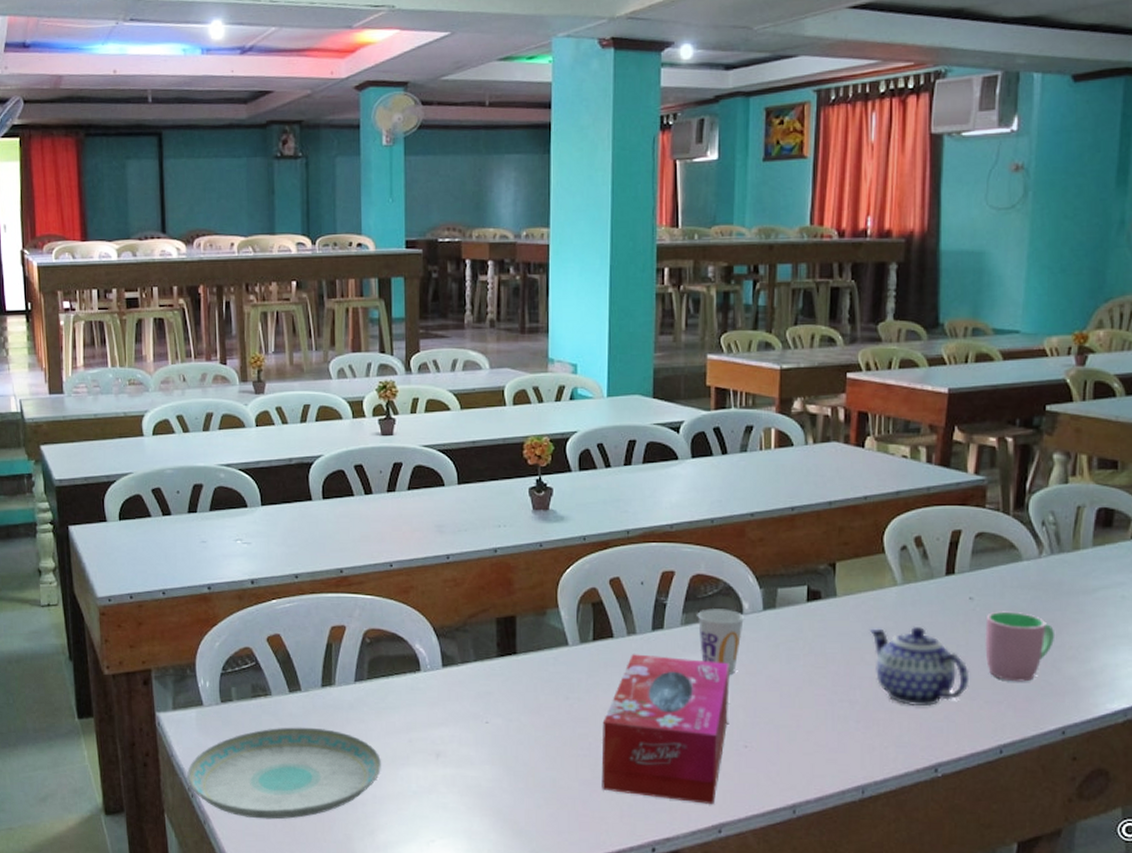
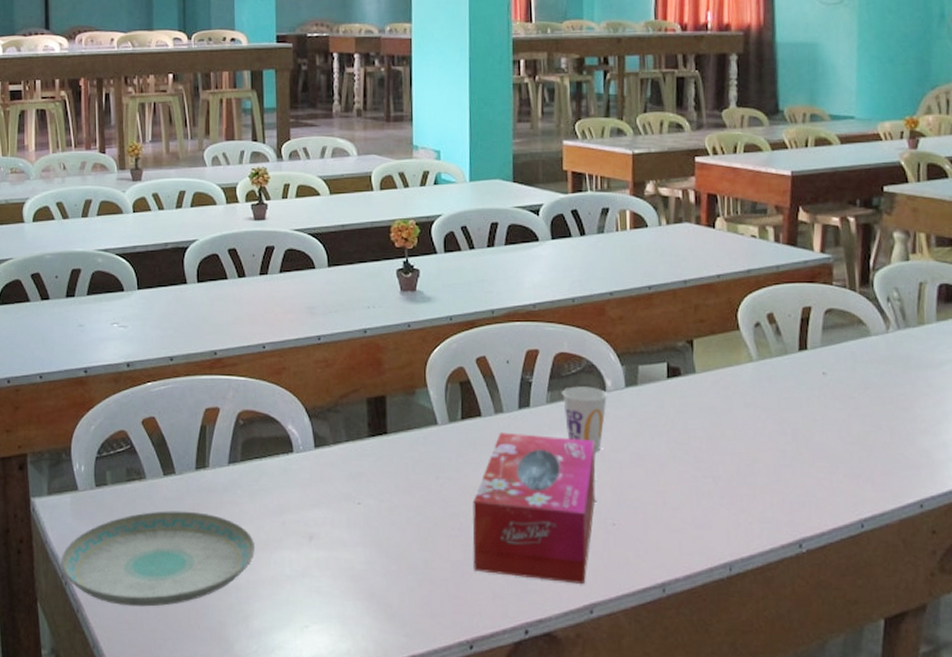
teapot: present [870,627,970,706] -> none [729,402,828,480]
cup: present [985,611,1054,682] -> none [839,385,906,456]

